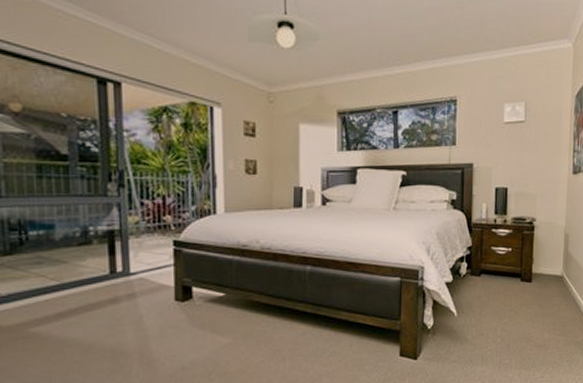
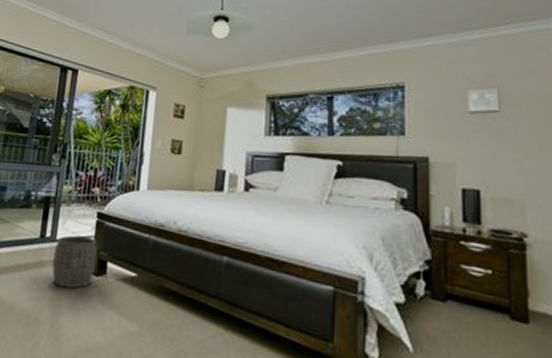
woven basket: none [130,266,181,318] -> present [52,235,98,289]

